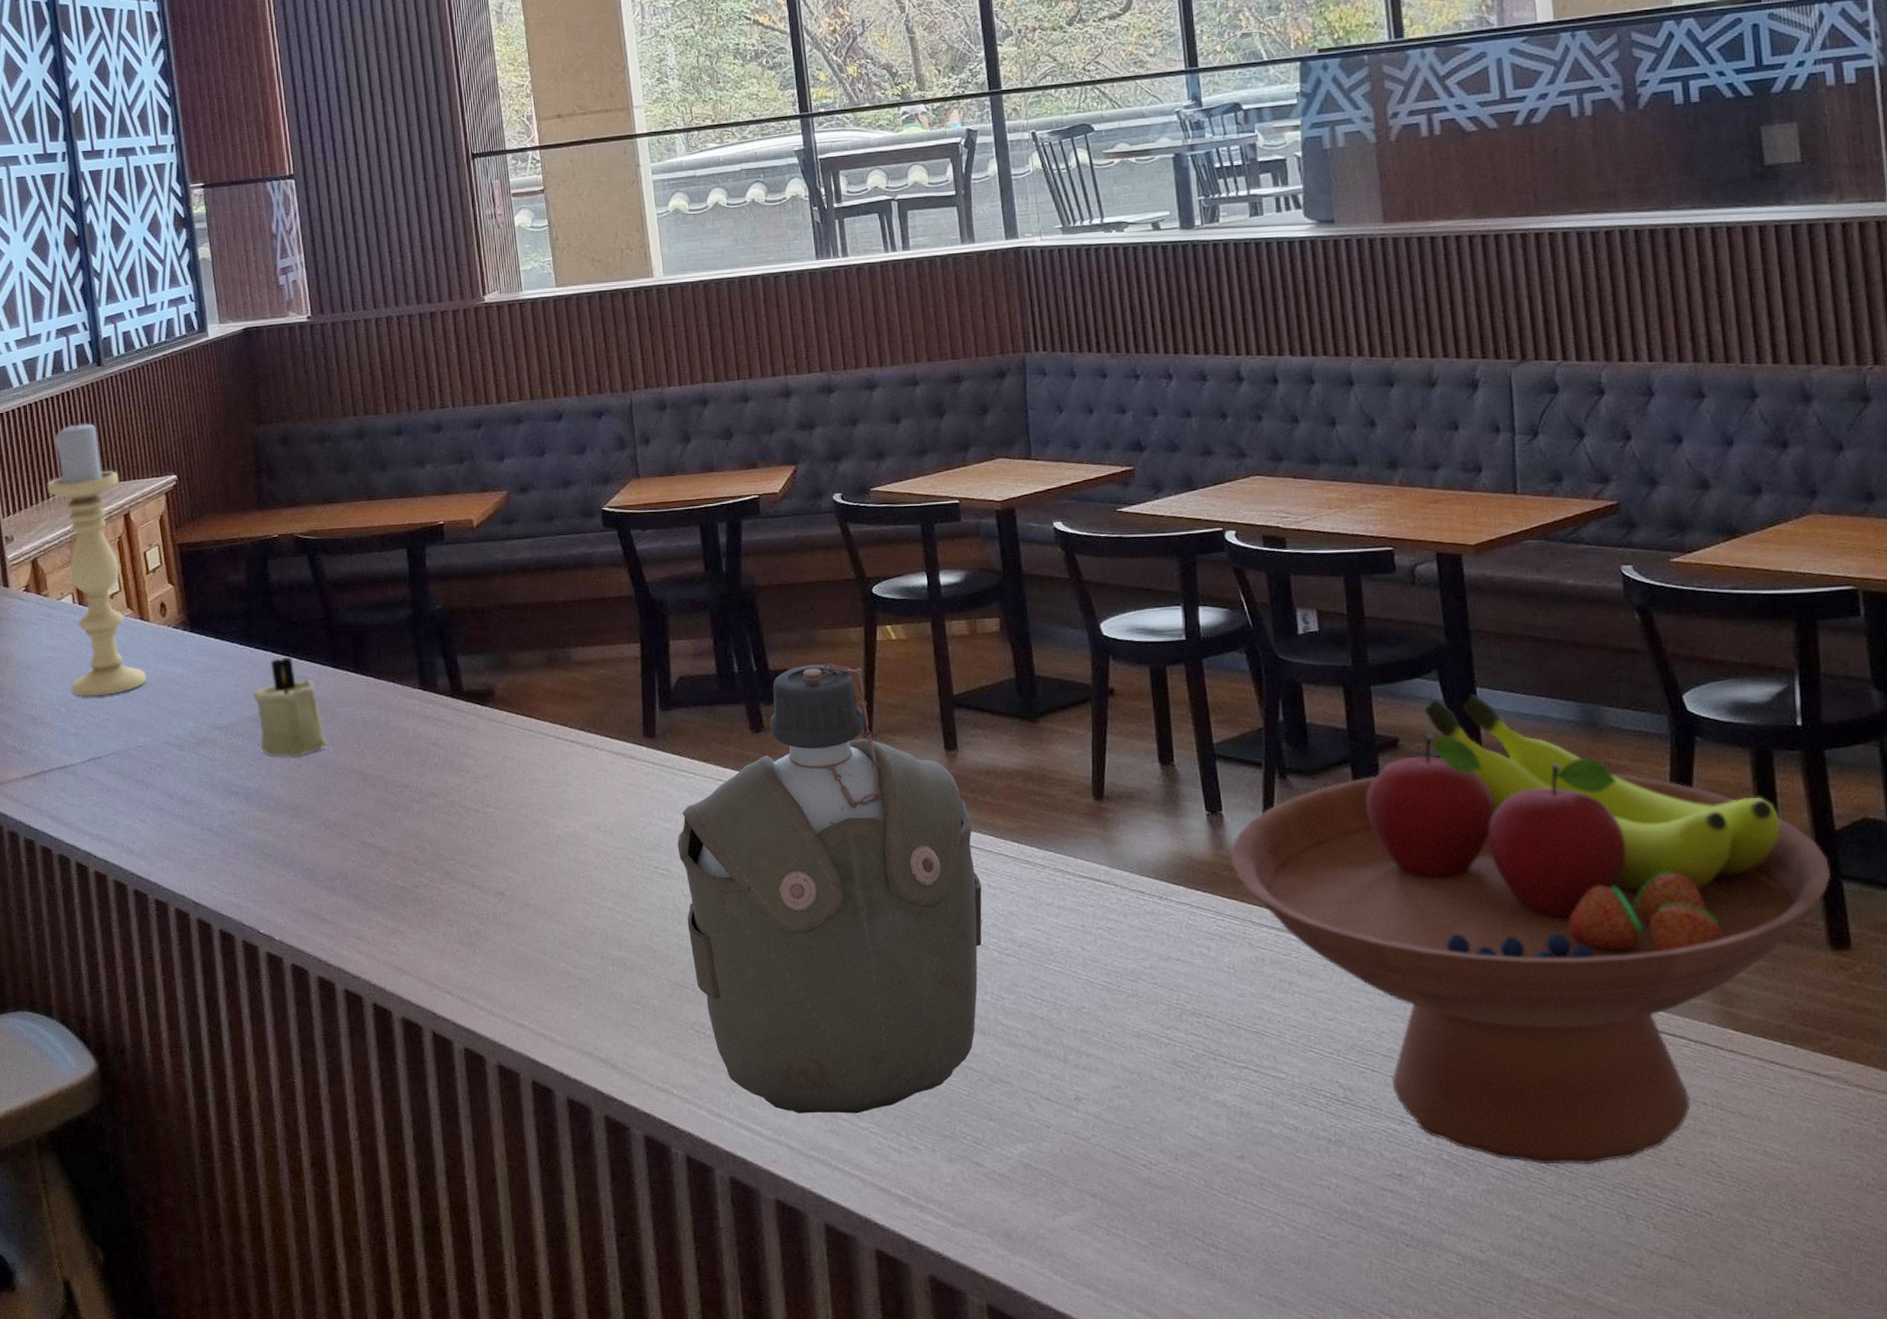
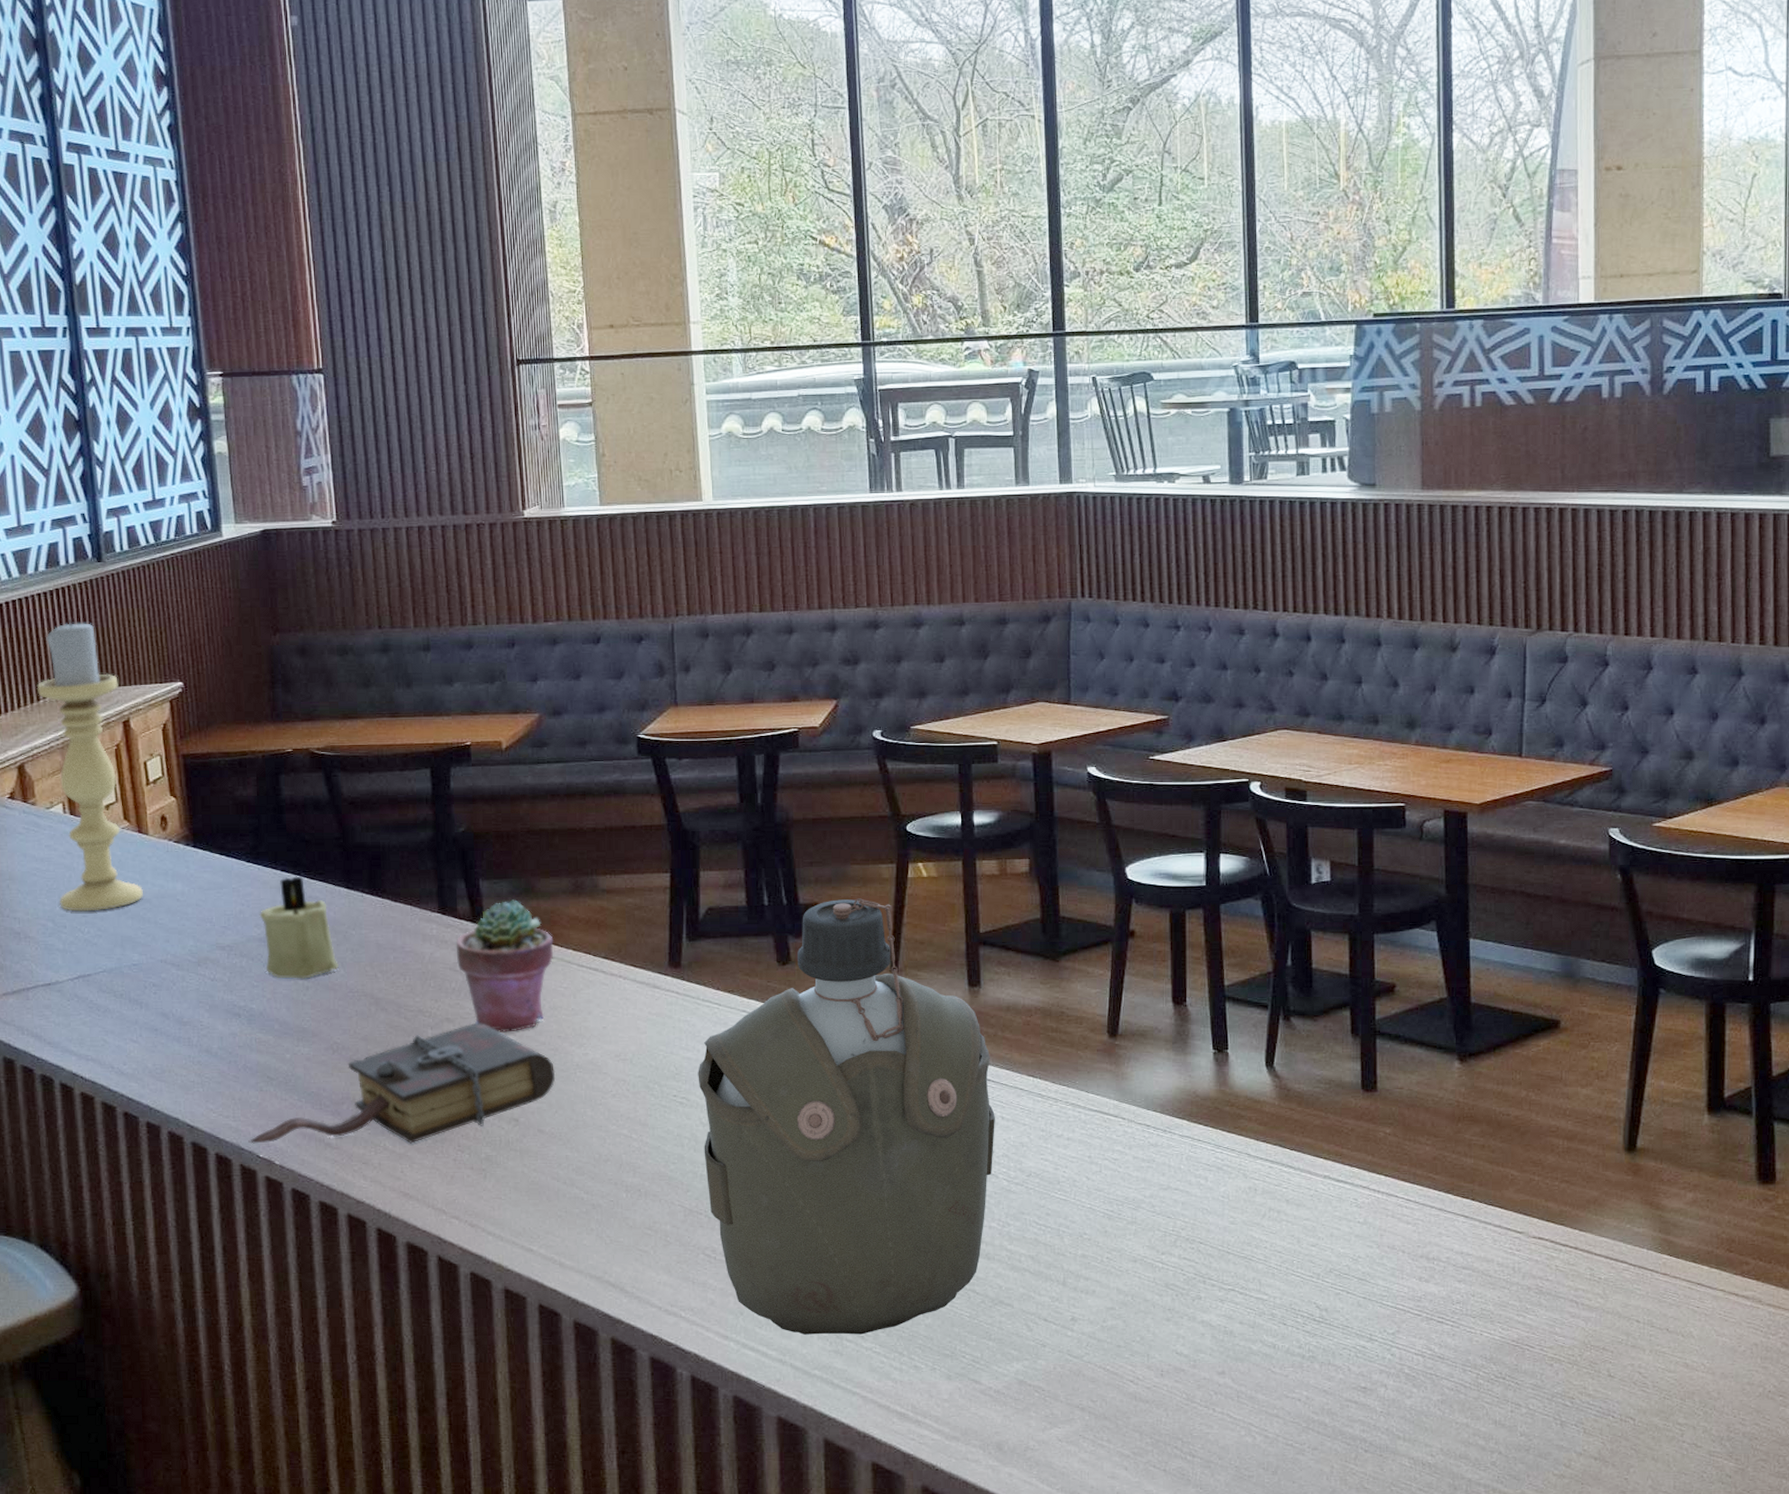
book: none [249,797,539,920] -> present [248,1023,556,1144]
potted succulent: none [437,674,532,806] -> present [456,900,554,1032]
fruit bowl: present [1230,695,1830,1165] -> none [1232,945,1764,1377]

